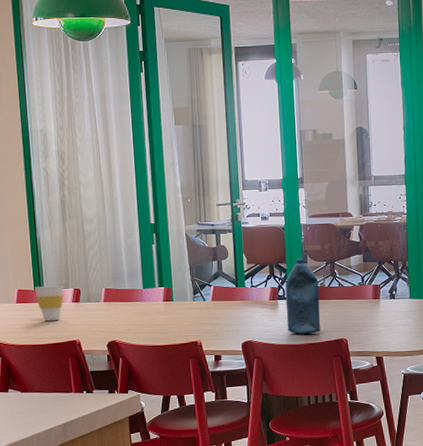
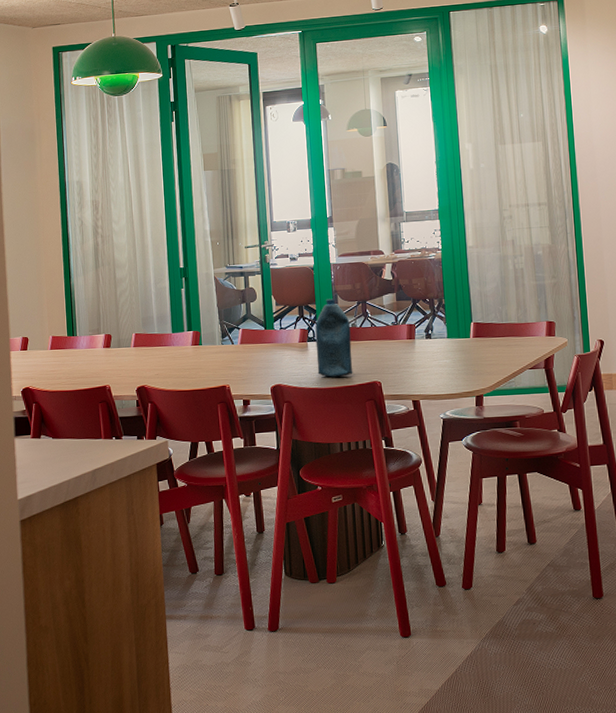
cup: present [35,286,64,322] -> none [68,332,96,367]

